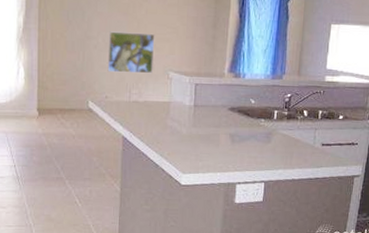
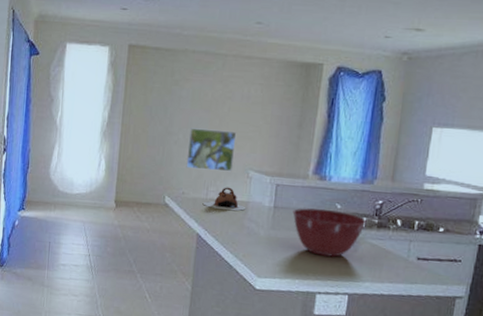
teapot: none [126,89,168,112] -> present [202,187,246,211]
mixing bowl: none [211,105,278,149] -> present [292,208,367,257]

